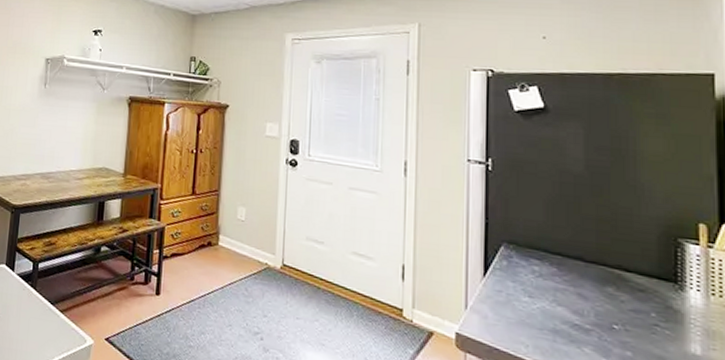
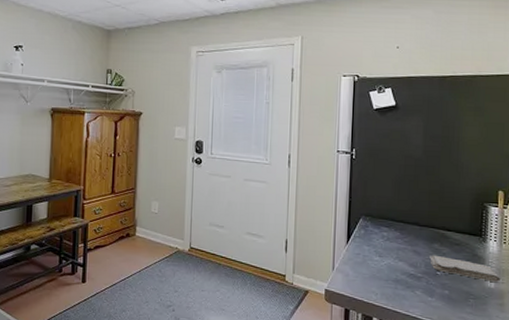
washcloth: none [601,301,712,348] -> present [430,255,502,282]

